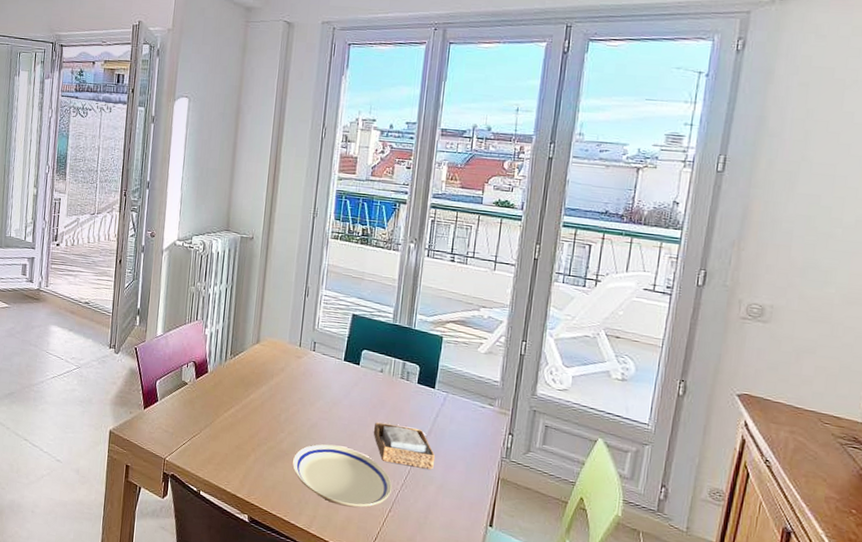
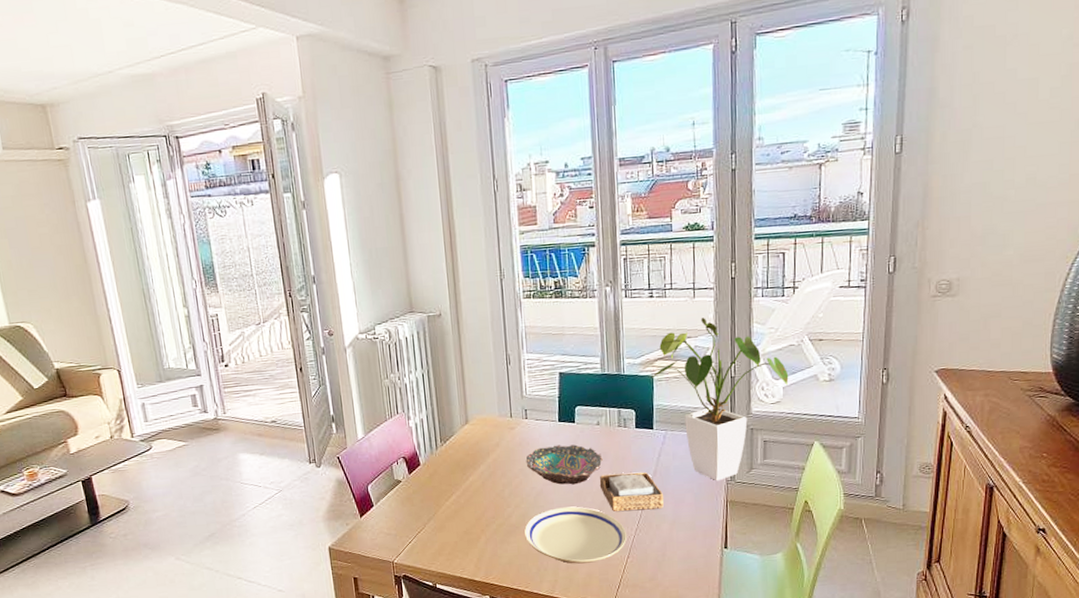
bowl: none [306,381,381,426] -> present [525,444,603,485]
house plant: none [441,291,580,456] -> present [652,318,789,481]

